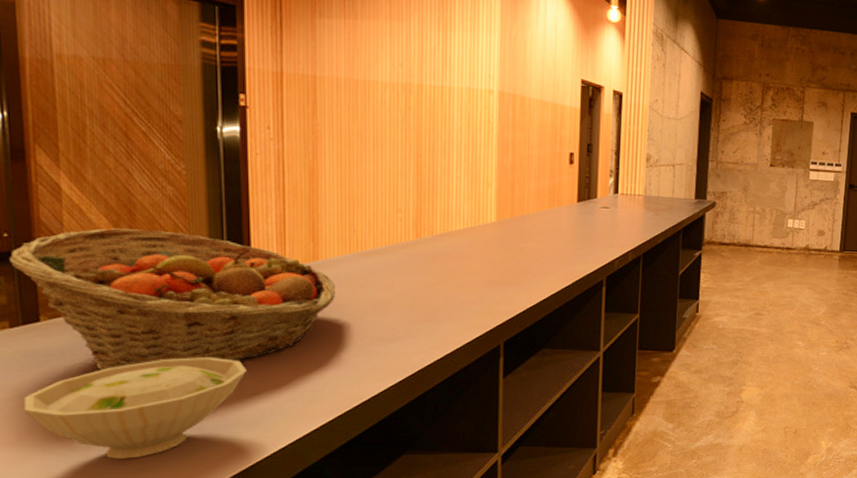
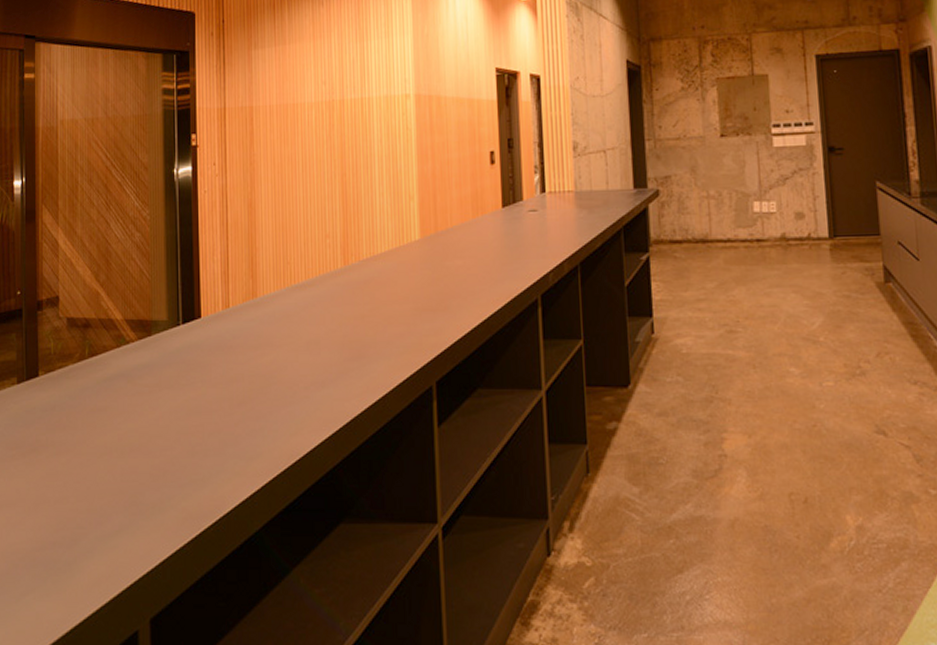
fruit basket: present [10,228,335,371] -> none [20,278,272,426]
bowl: present [23,356,247,459] -> none [23,408,197,522]

